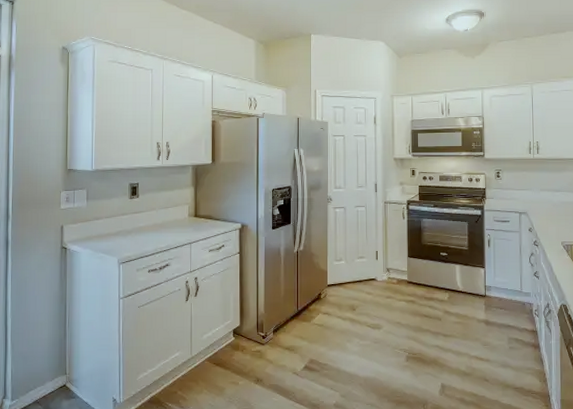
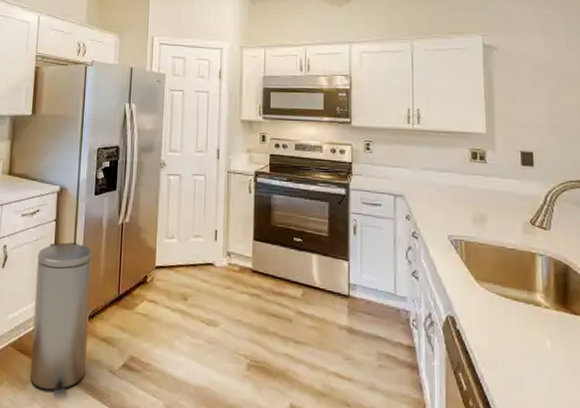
pedal bin: none [225,271,273,398] -> present [29,242,92,398]

